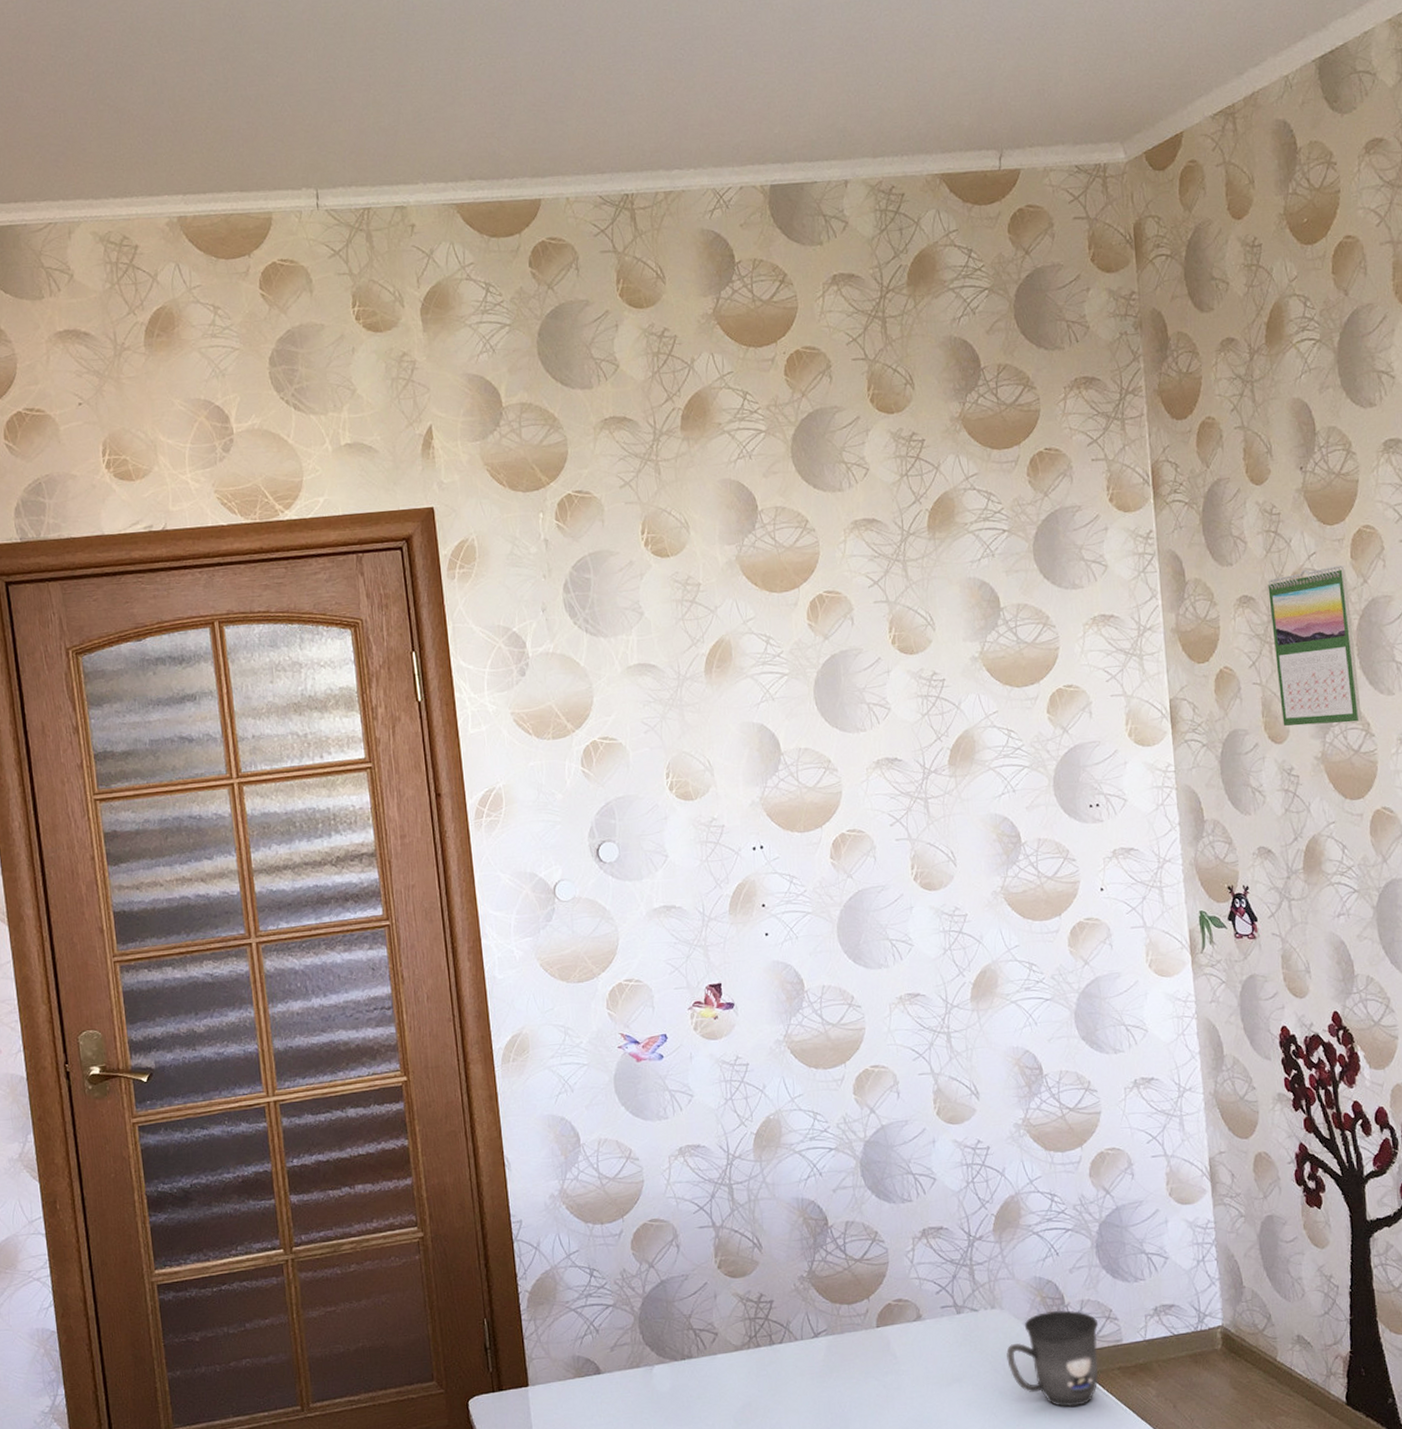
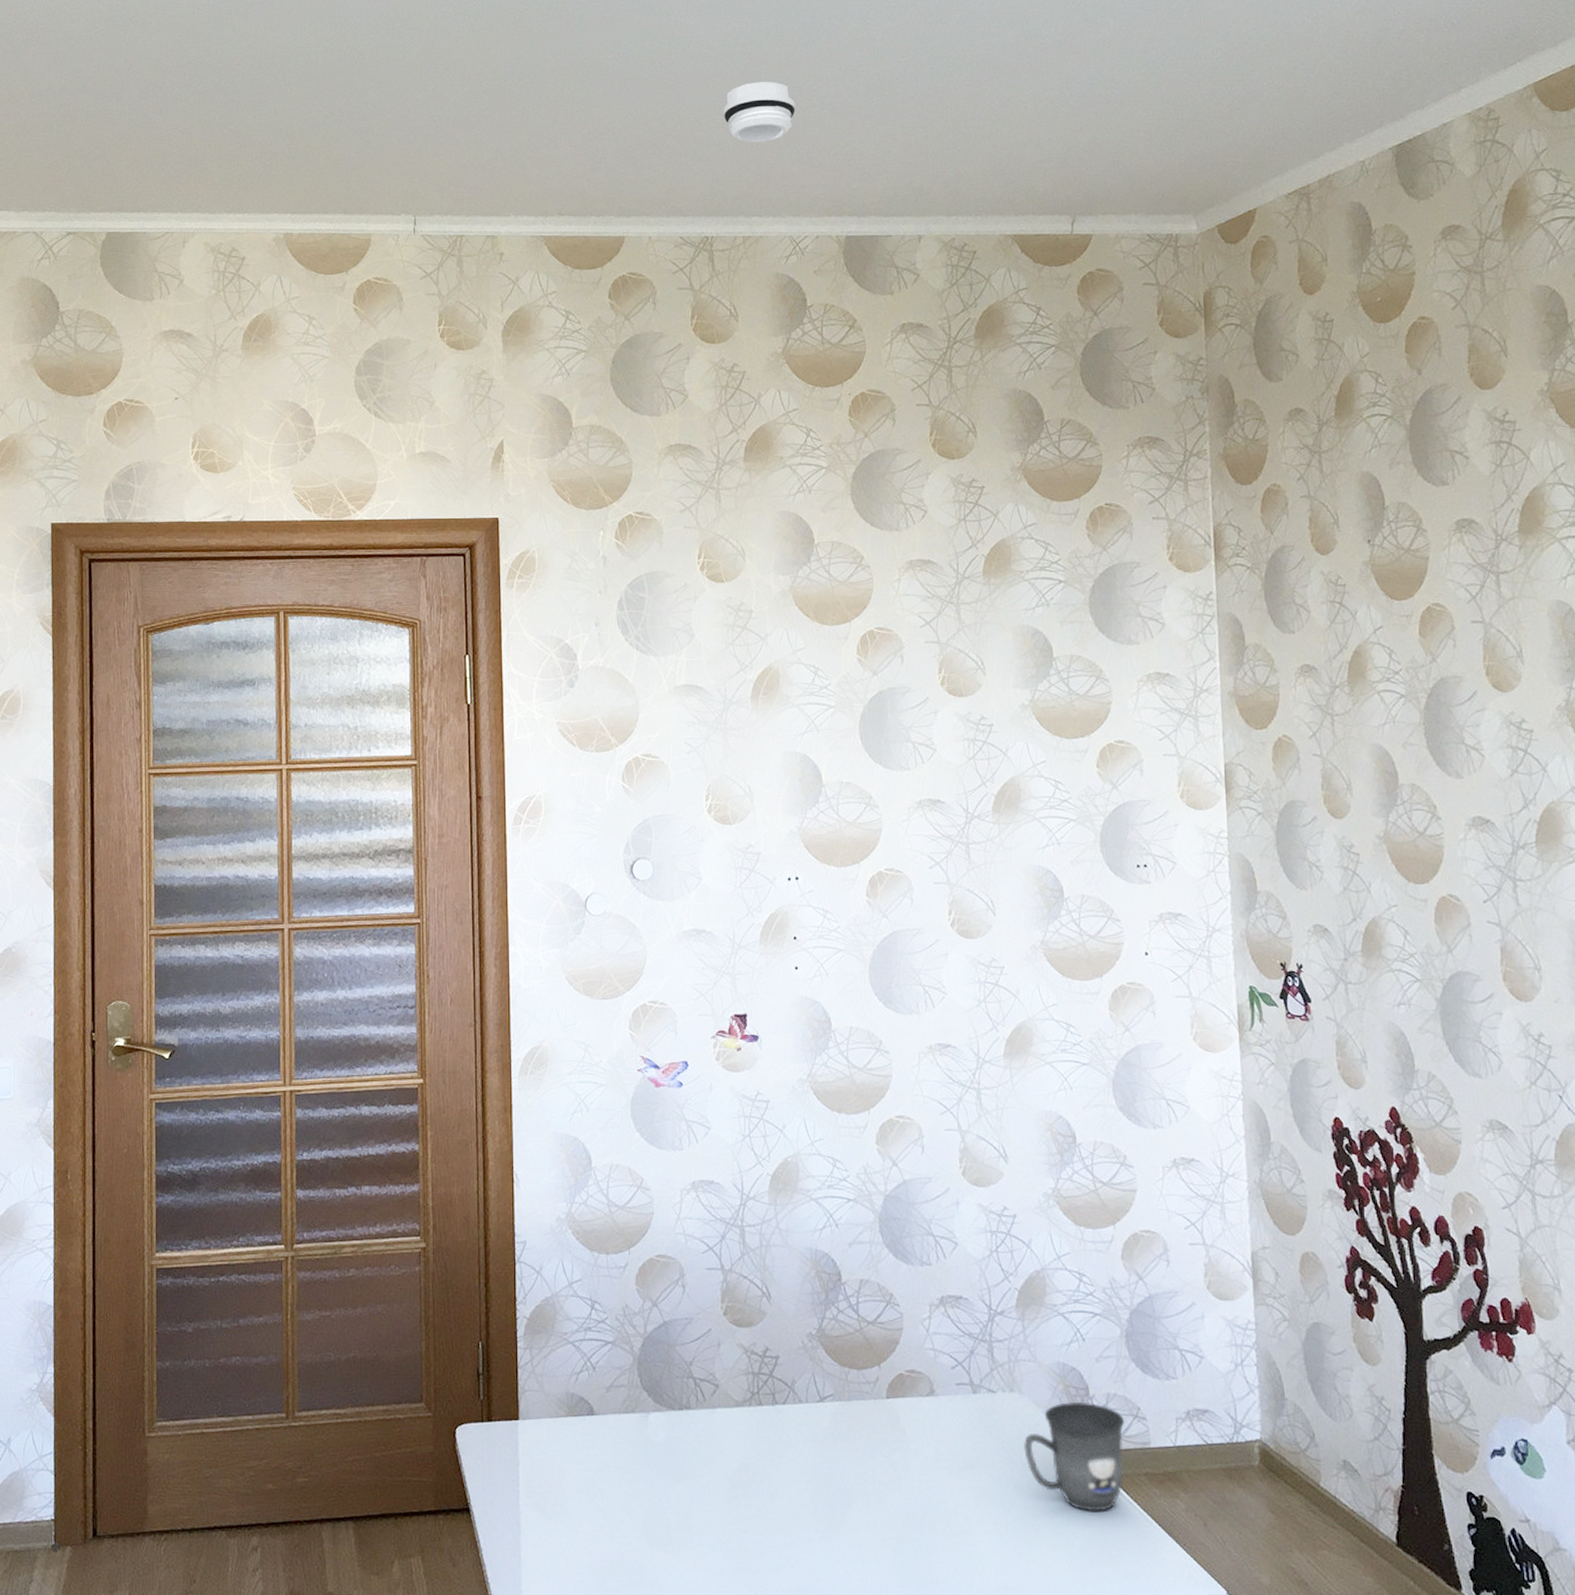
smoke detector: none [634,21,710,90] -> present [723,82,795,143]
calendar: present [1267,565,1362,727] -> none [1331,641,1428,803]

